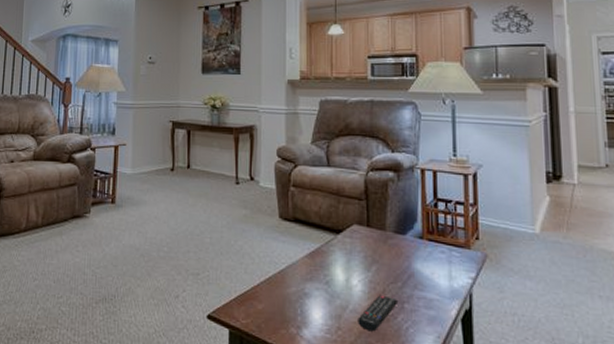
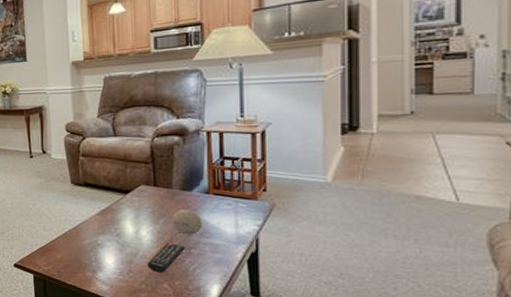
decorative ball: none [385,256,416,286] -> present [172,210,203,235]

